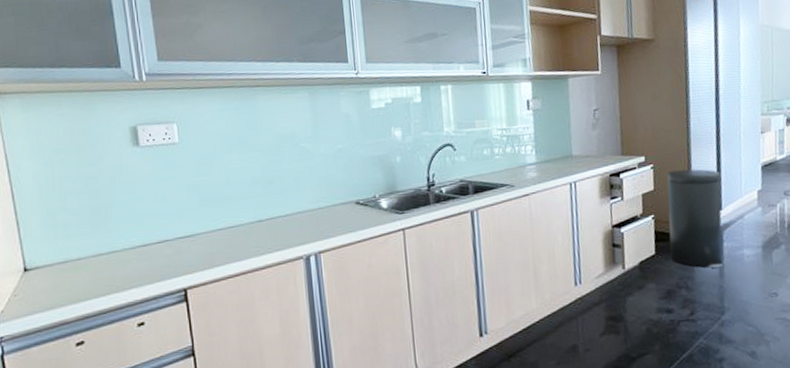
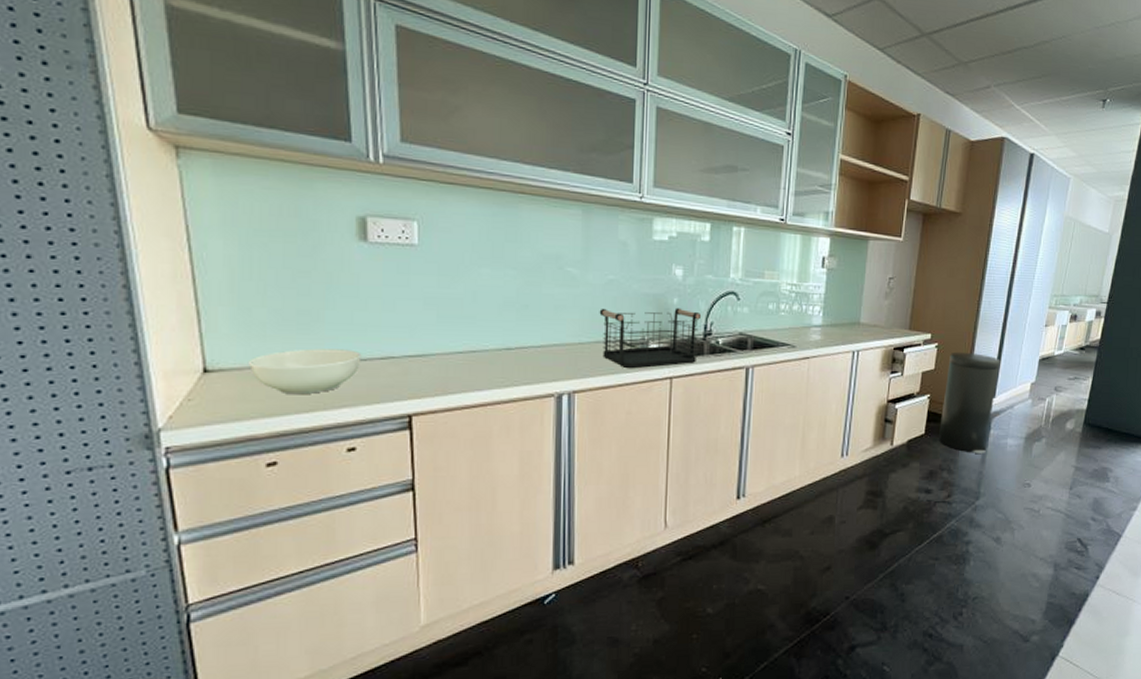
bowl: none [56,238,143,282] -> present [247,348,362,395]
dish rack: none [333,165,424,226] -> present [599,307,702,369]

